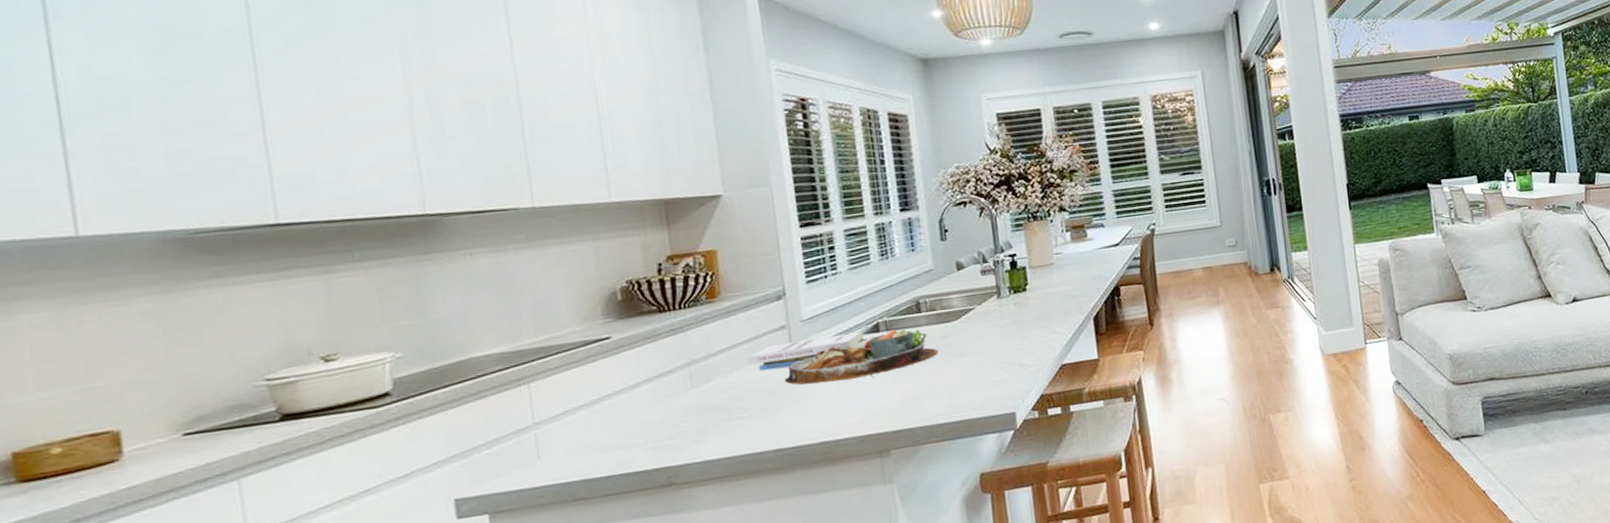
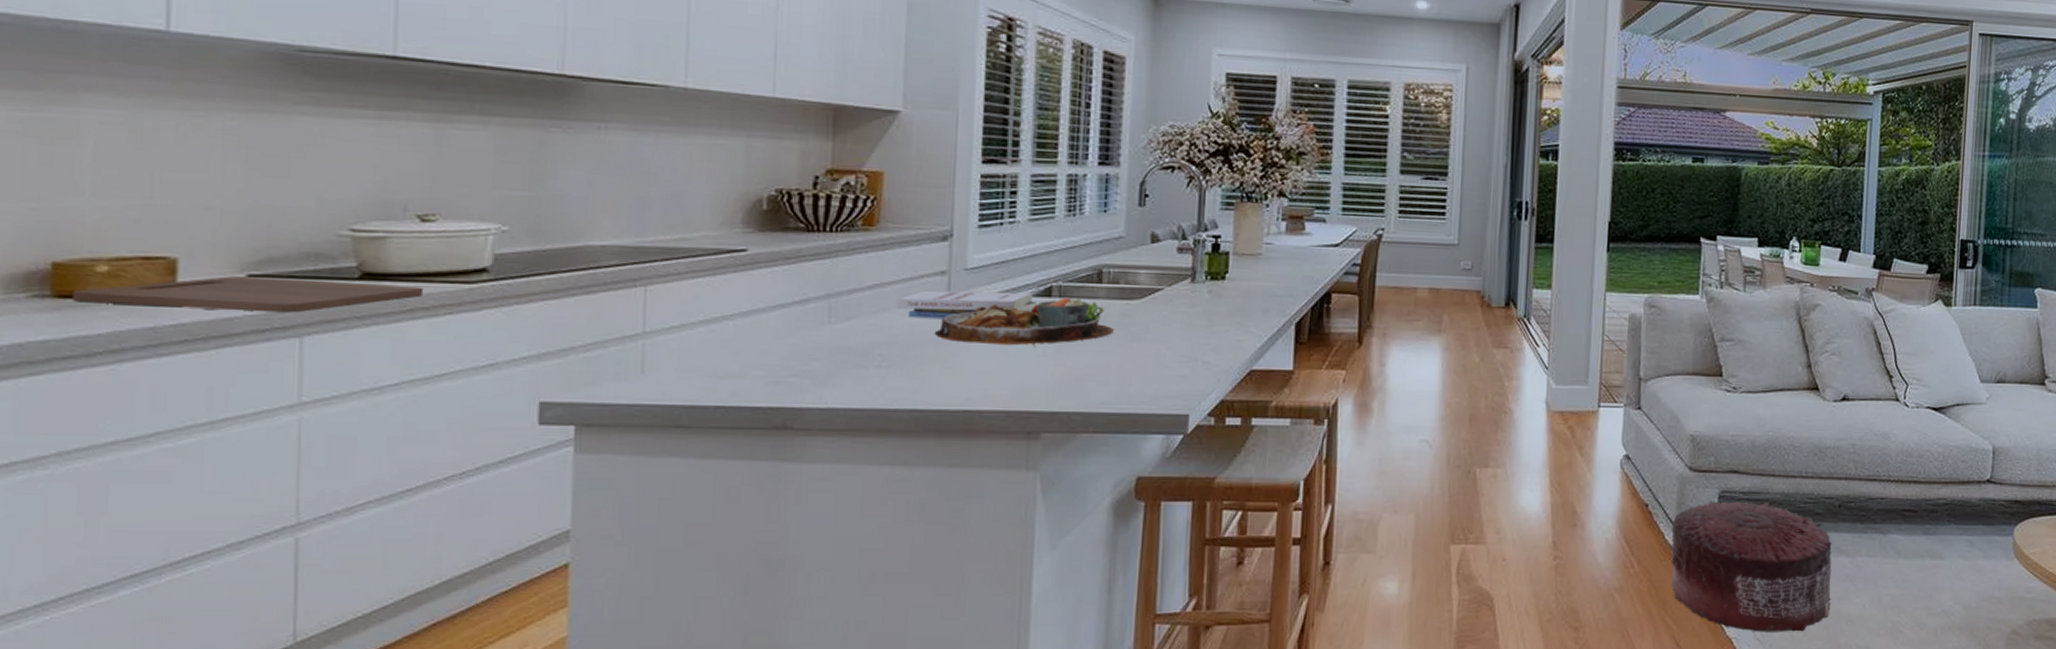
cutting board: none [34,418,338,484] -> present [72,276,424,313]
pouf: none [1445,400,1594,514] -> present [1671,500,1832,632]

